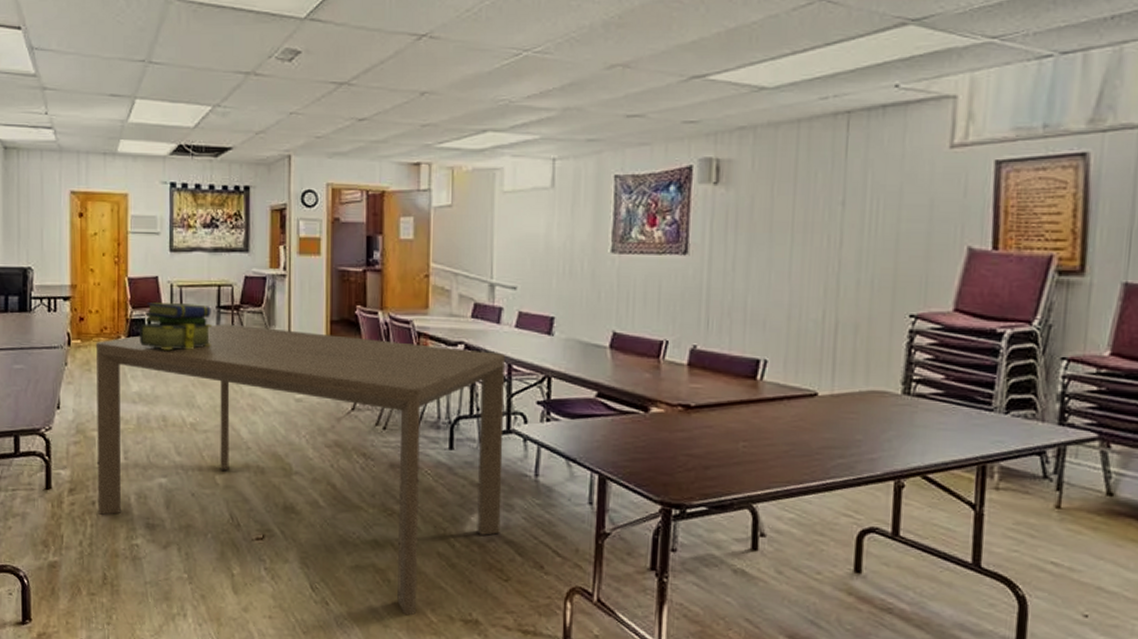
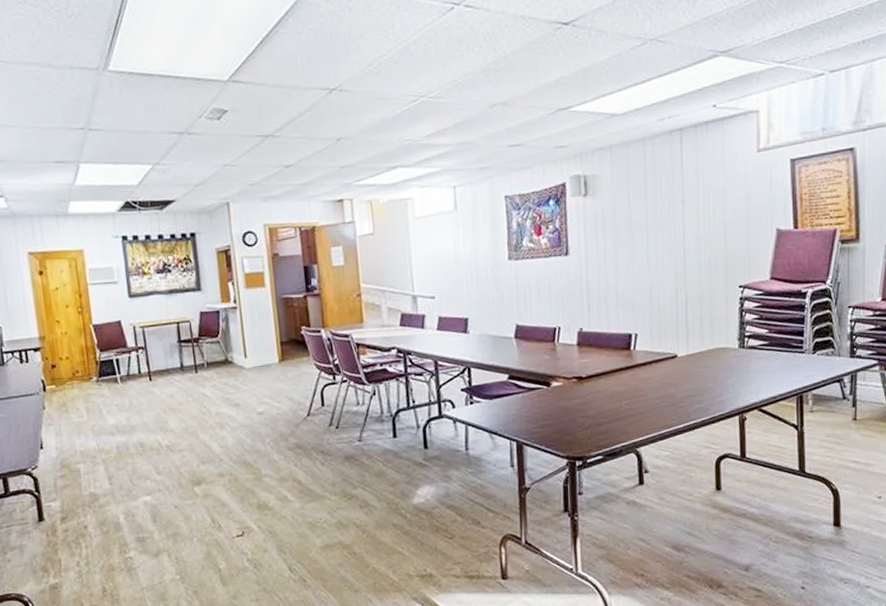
dining table: present [95,323,506,616] -> none [69,352,442,580]
stack of books: present [140,302,213,350] -> none [109,341,177,385]

